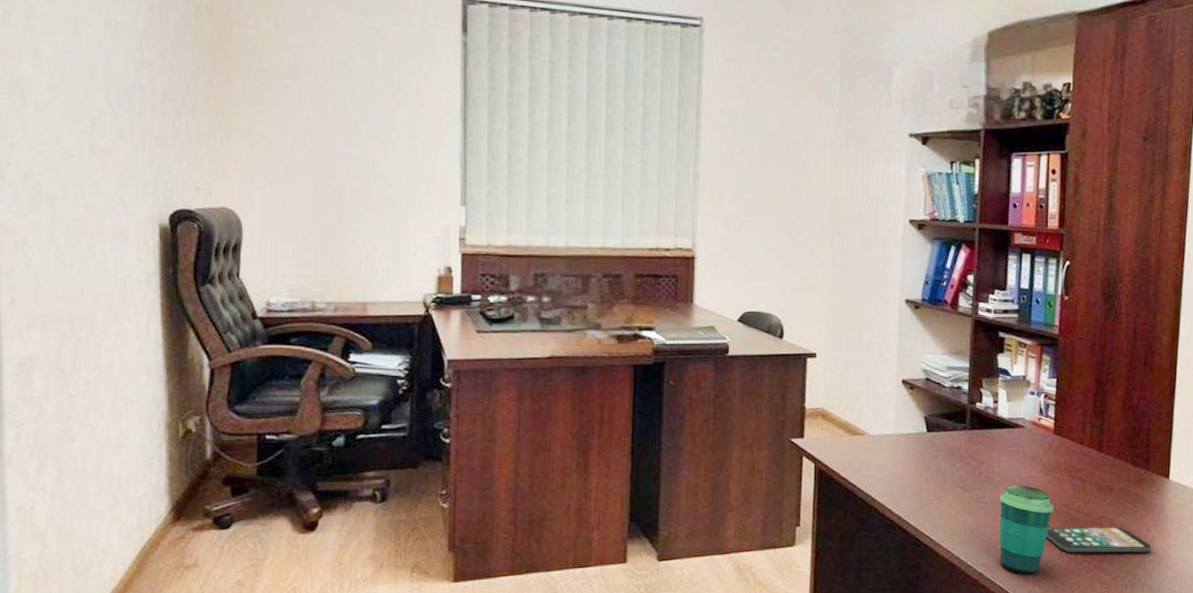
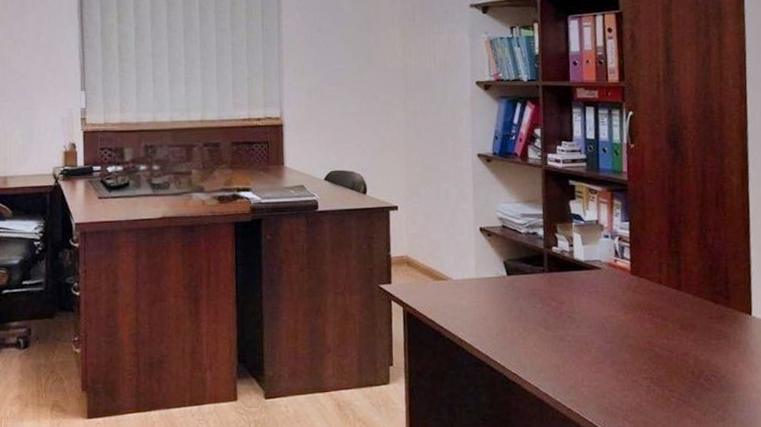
cup: present [999,485,1054,574] -> none [582,324,637,410]
smartphone: present [1047,527,1151,553] -> none [632,363,740,389]

